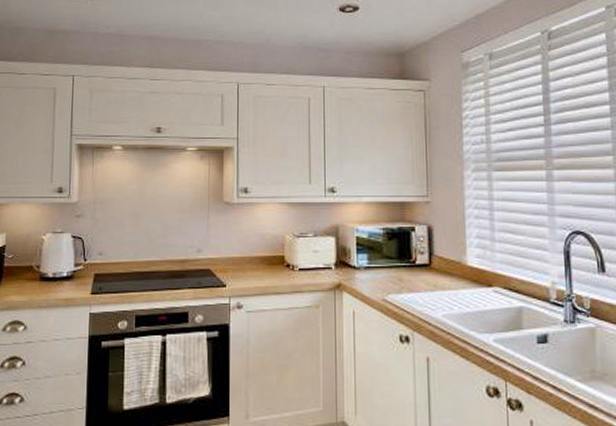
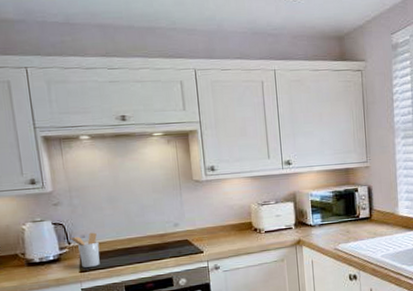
utensil holder: none [85,250,115,289] -> present [68,232,100,268]

